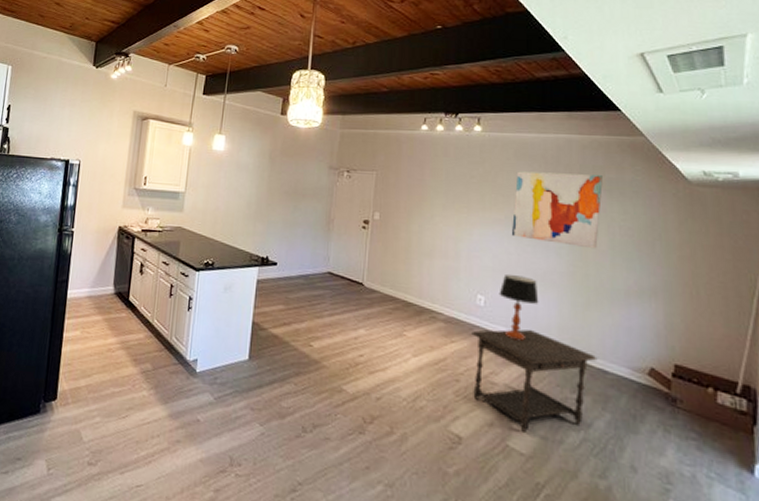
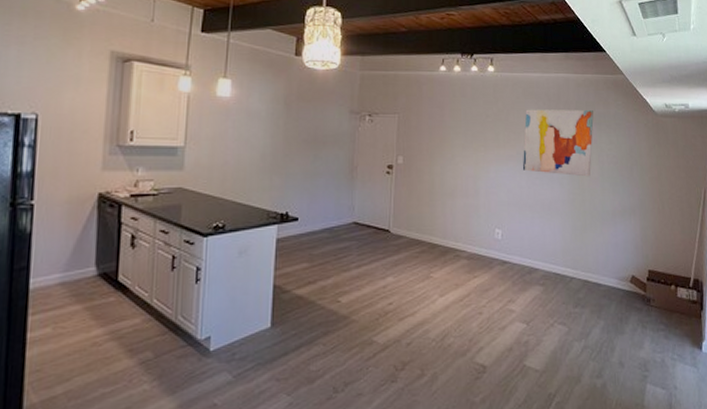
side table: present [472,329,598,432] -> none [491,255,593,350]
table lamp: present [499,275,539,341] -> none [513,207,547,268]

